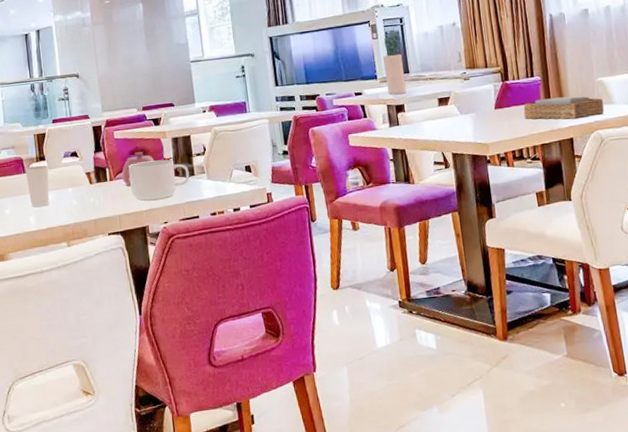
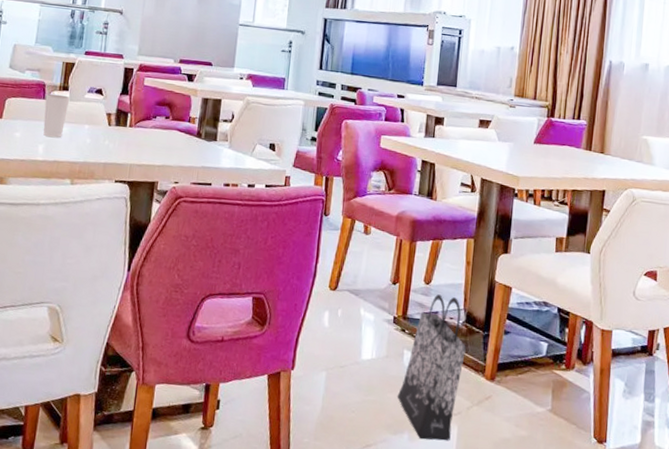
sugar bowl: present [121,152,155,186] -> none [142,104,180,137]
cup: present [128,159,190,201] -> none [148,114,212,159]
vase: present [383,28,407,96] -> none [430,38,455,107]
shopping bag: none [418,270,478,409] -> present [397,294,466,440]
napkin holder: present [523,96,605,120] -> none [562,143,644,174]

